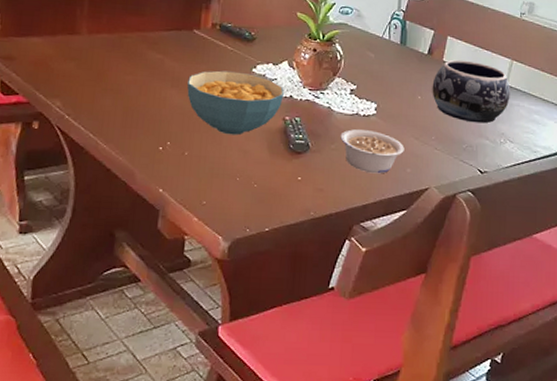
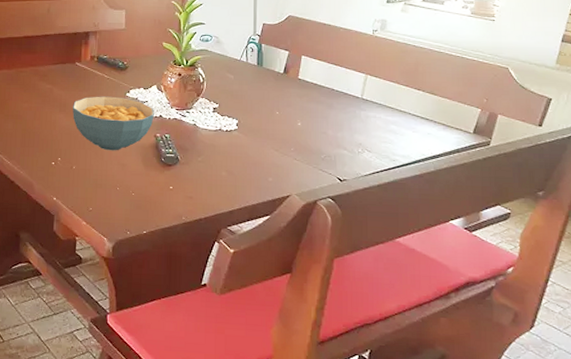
legume: present [340,129,404,174] -> none [206,143,265,183]
decorative bowl: present [432,59,511,124] -> none [289,77,366,135]

